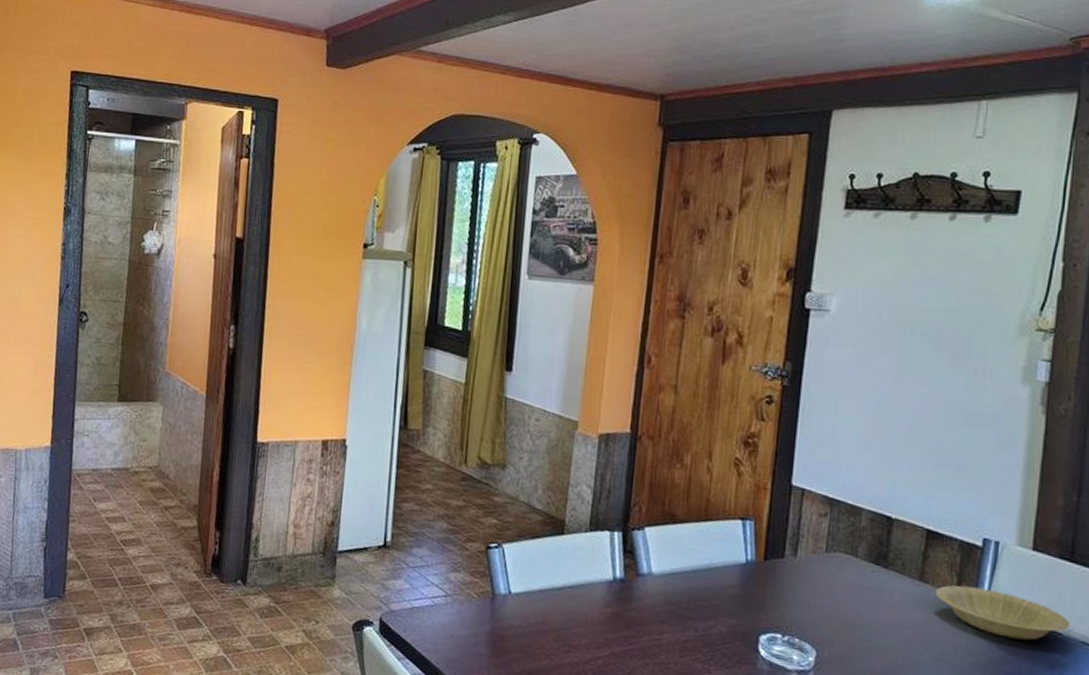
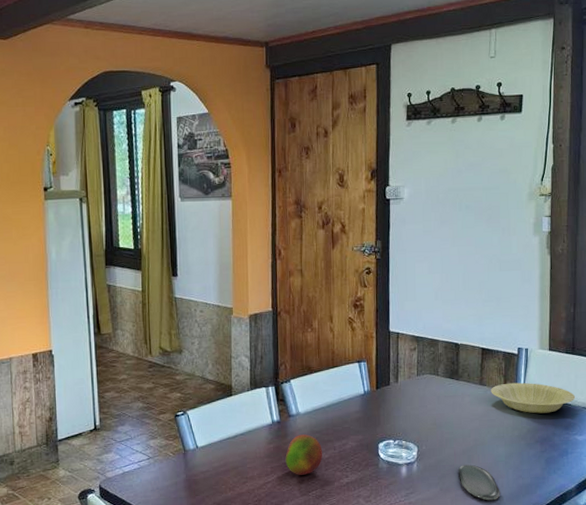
fruit: none [625,602,678,658] -> present [285,434,322,475]

